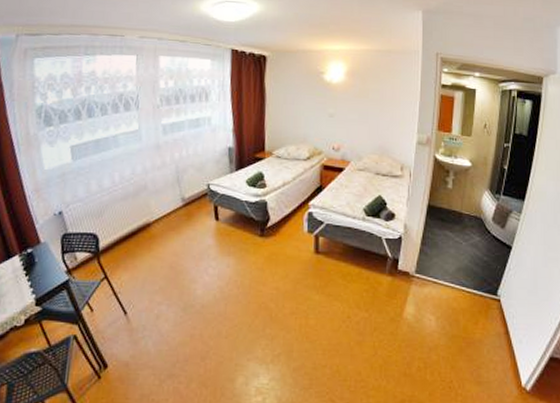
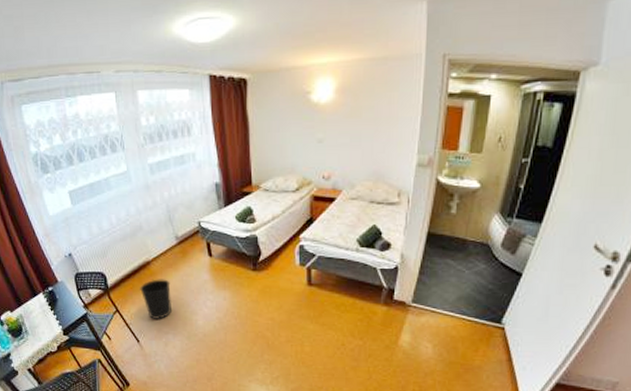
wastebasket: none [135,242,171,288] -> present [140,279,172,319]

